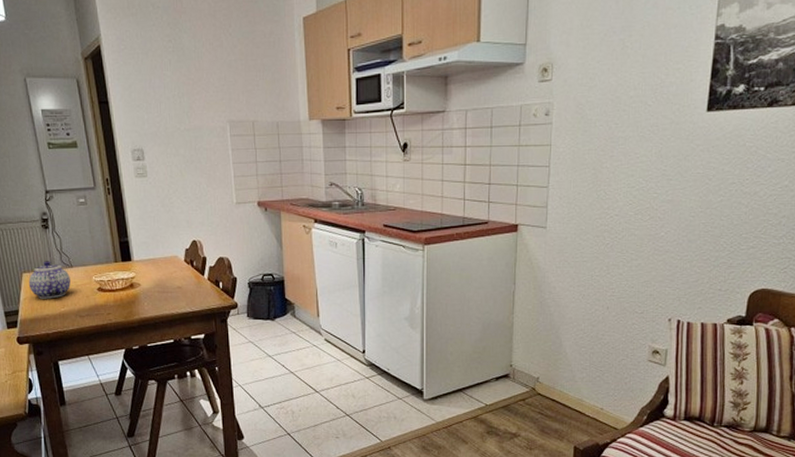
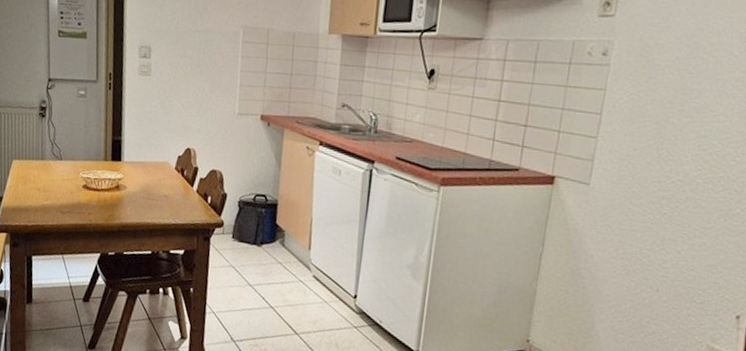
teapot: present [28,261,71,299] -> none [16,150,58,190]

